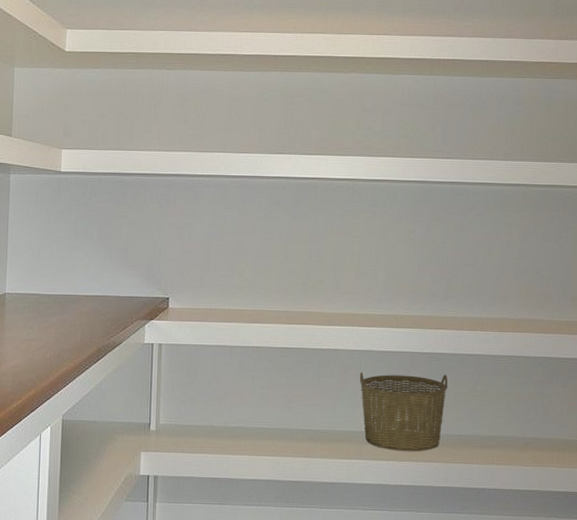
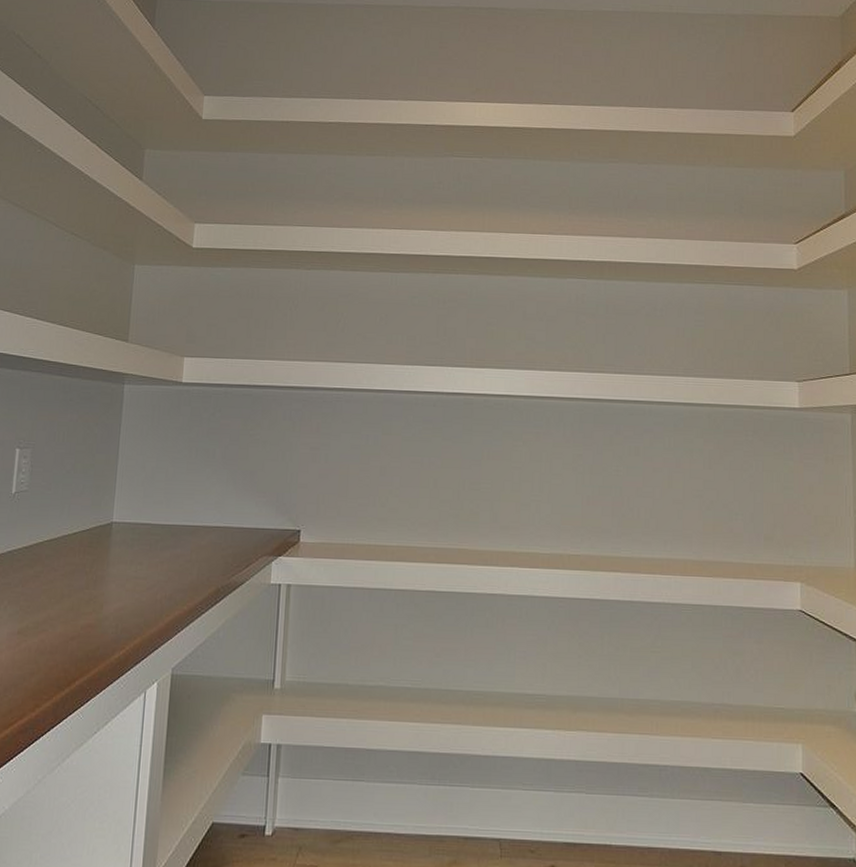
basket: present [359,372,448,452] -> none [519,621,622,720]

